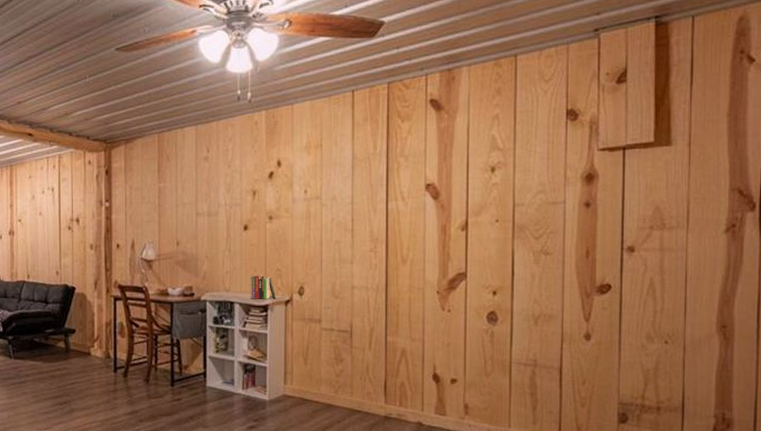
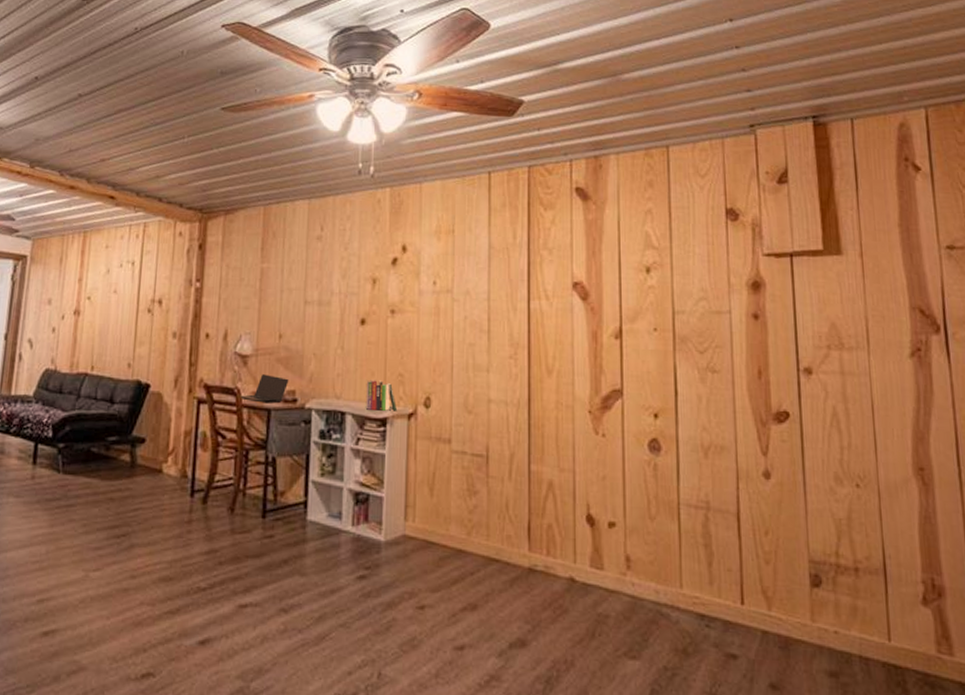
laptop: none [148,275,187,299] -> present [240,374,289,405]

